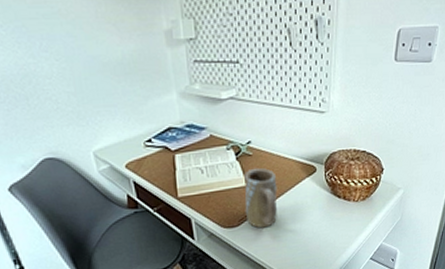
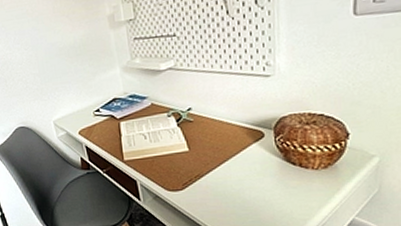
mug: present [244,167,277,228] -> none [186,133,223,193]

